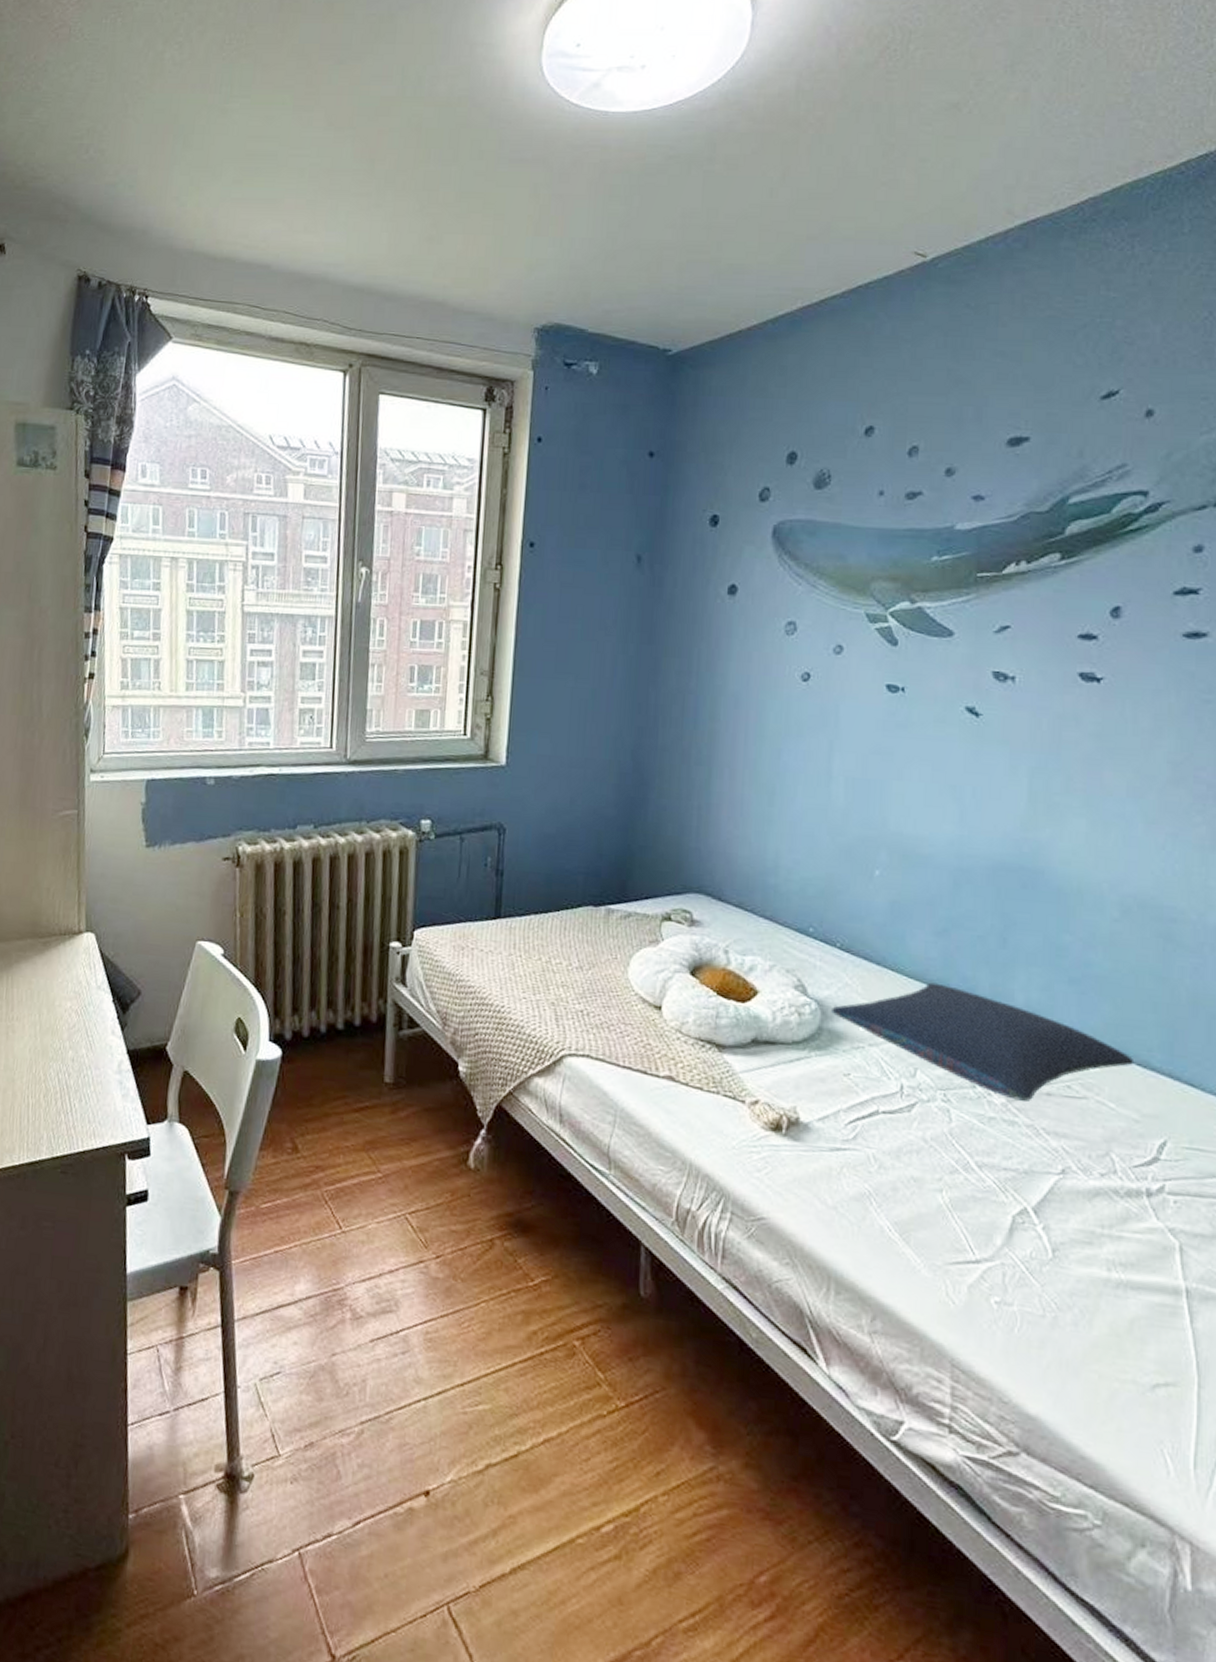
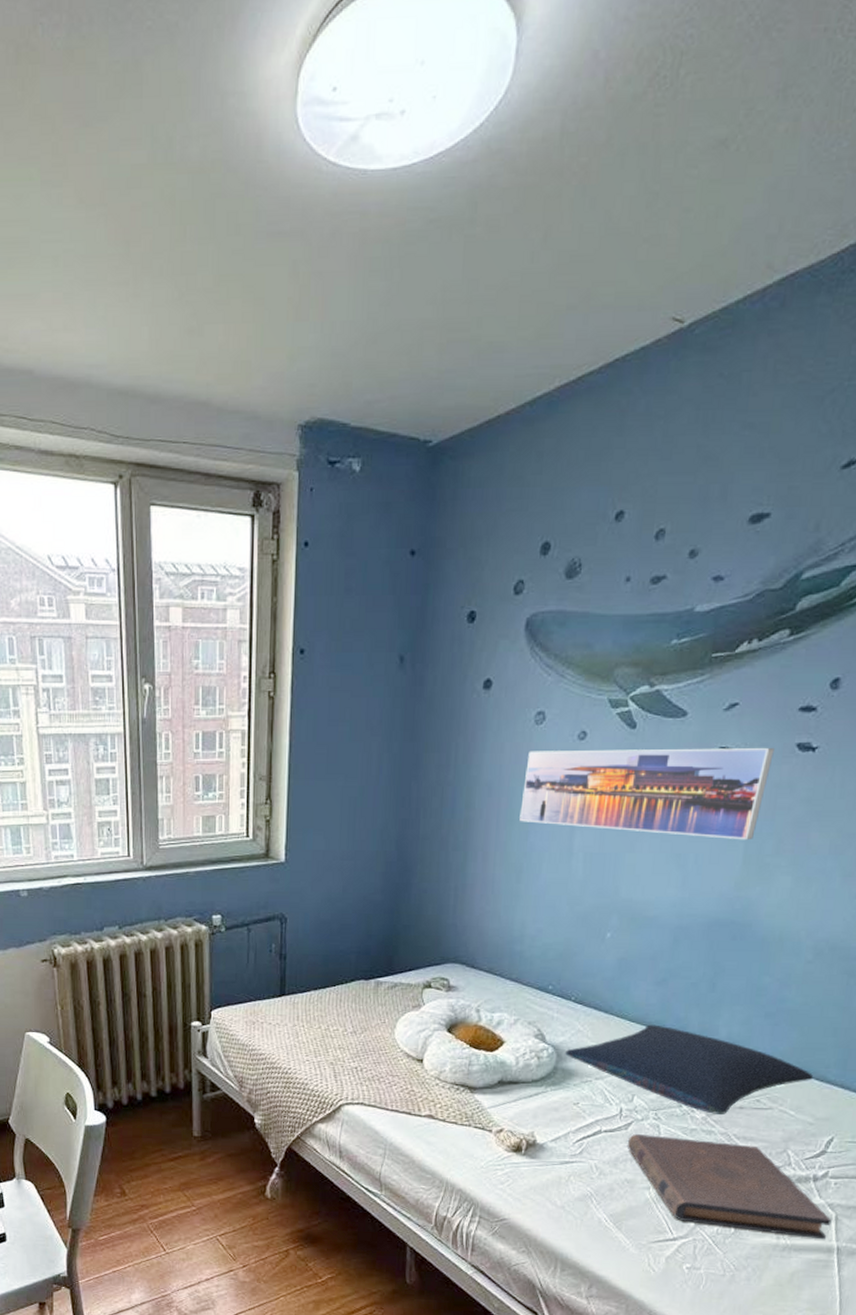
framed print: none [770,662,1054,775] -> present [519,747,774,840]
book: none [911,1119,1175,1277] -> present [626,1134,832,1240]

